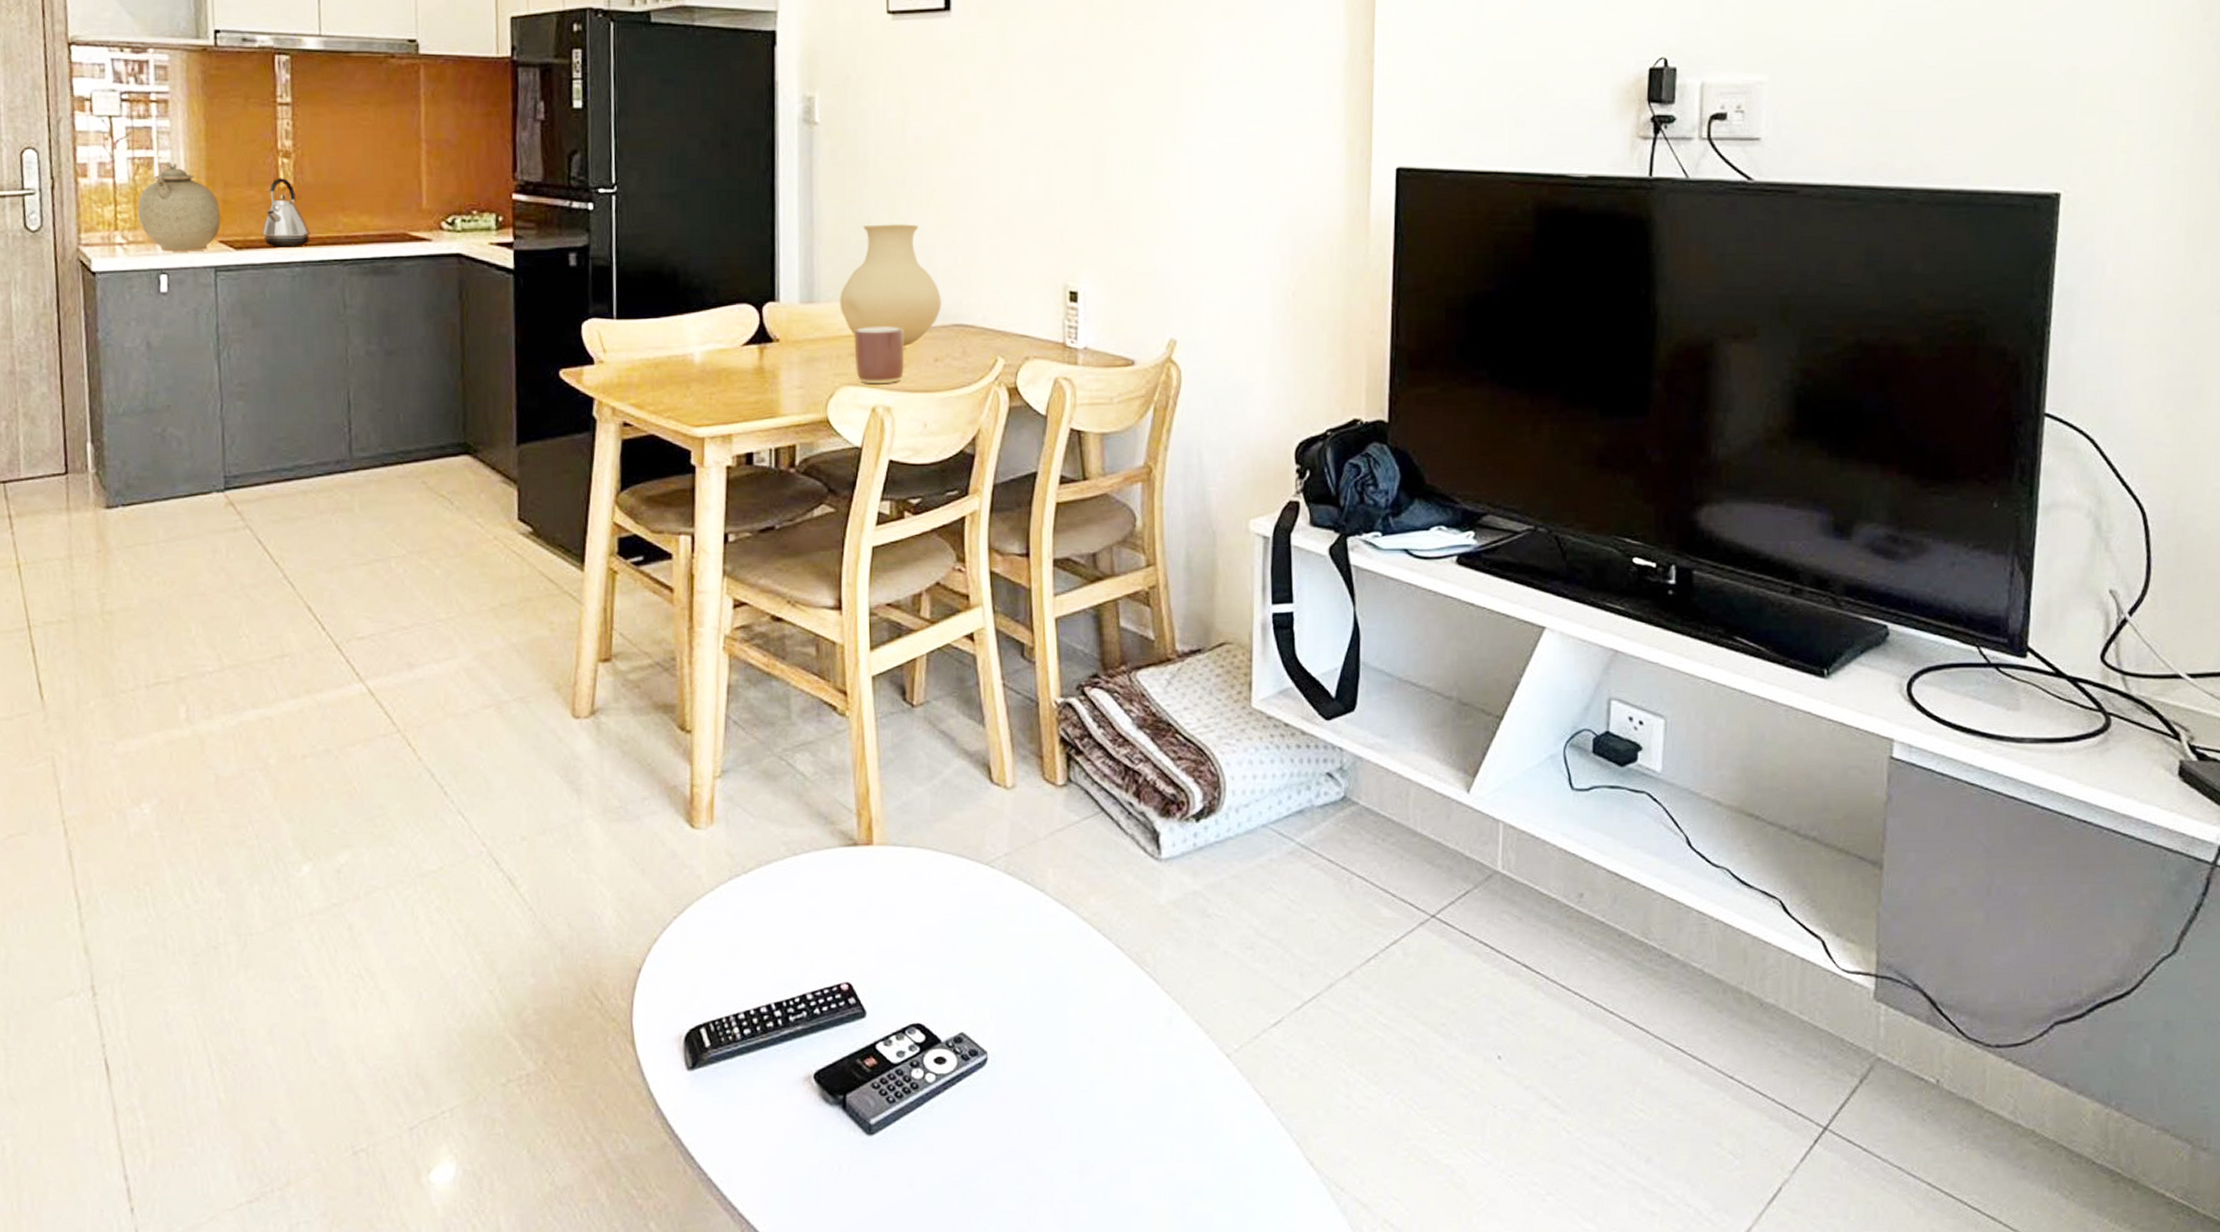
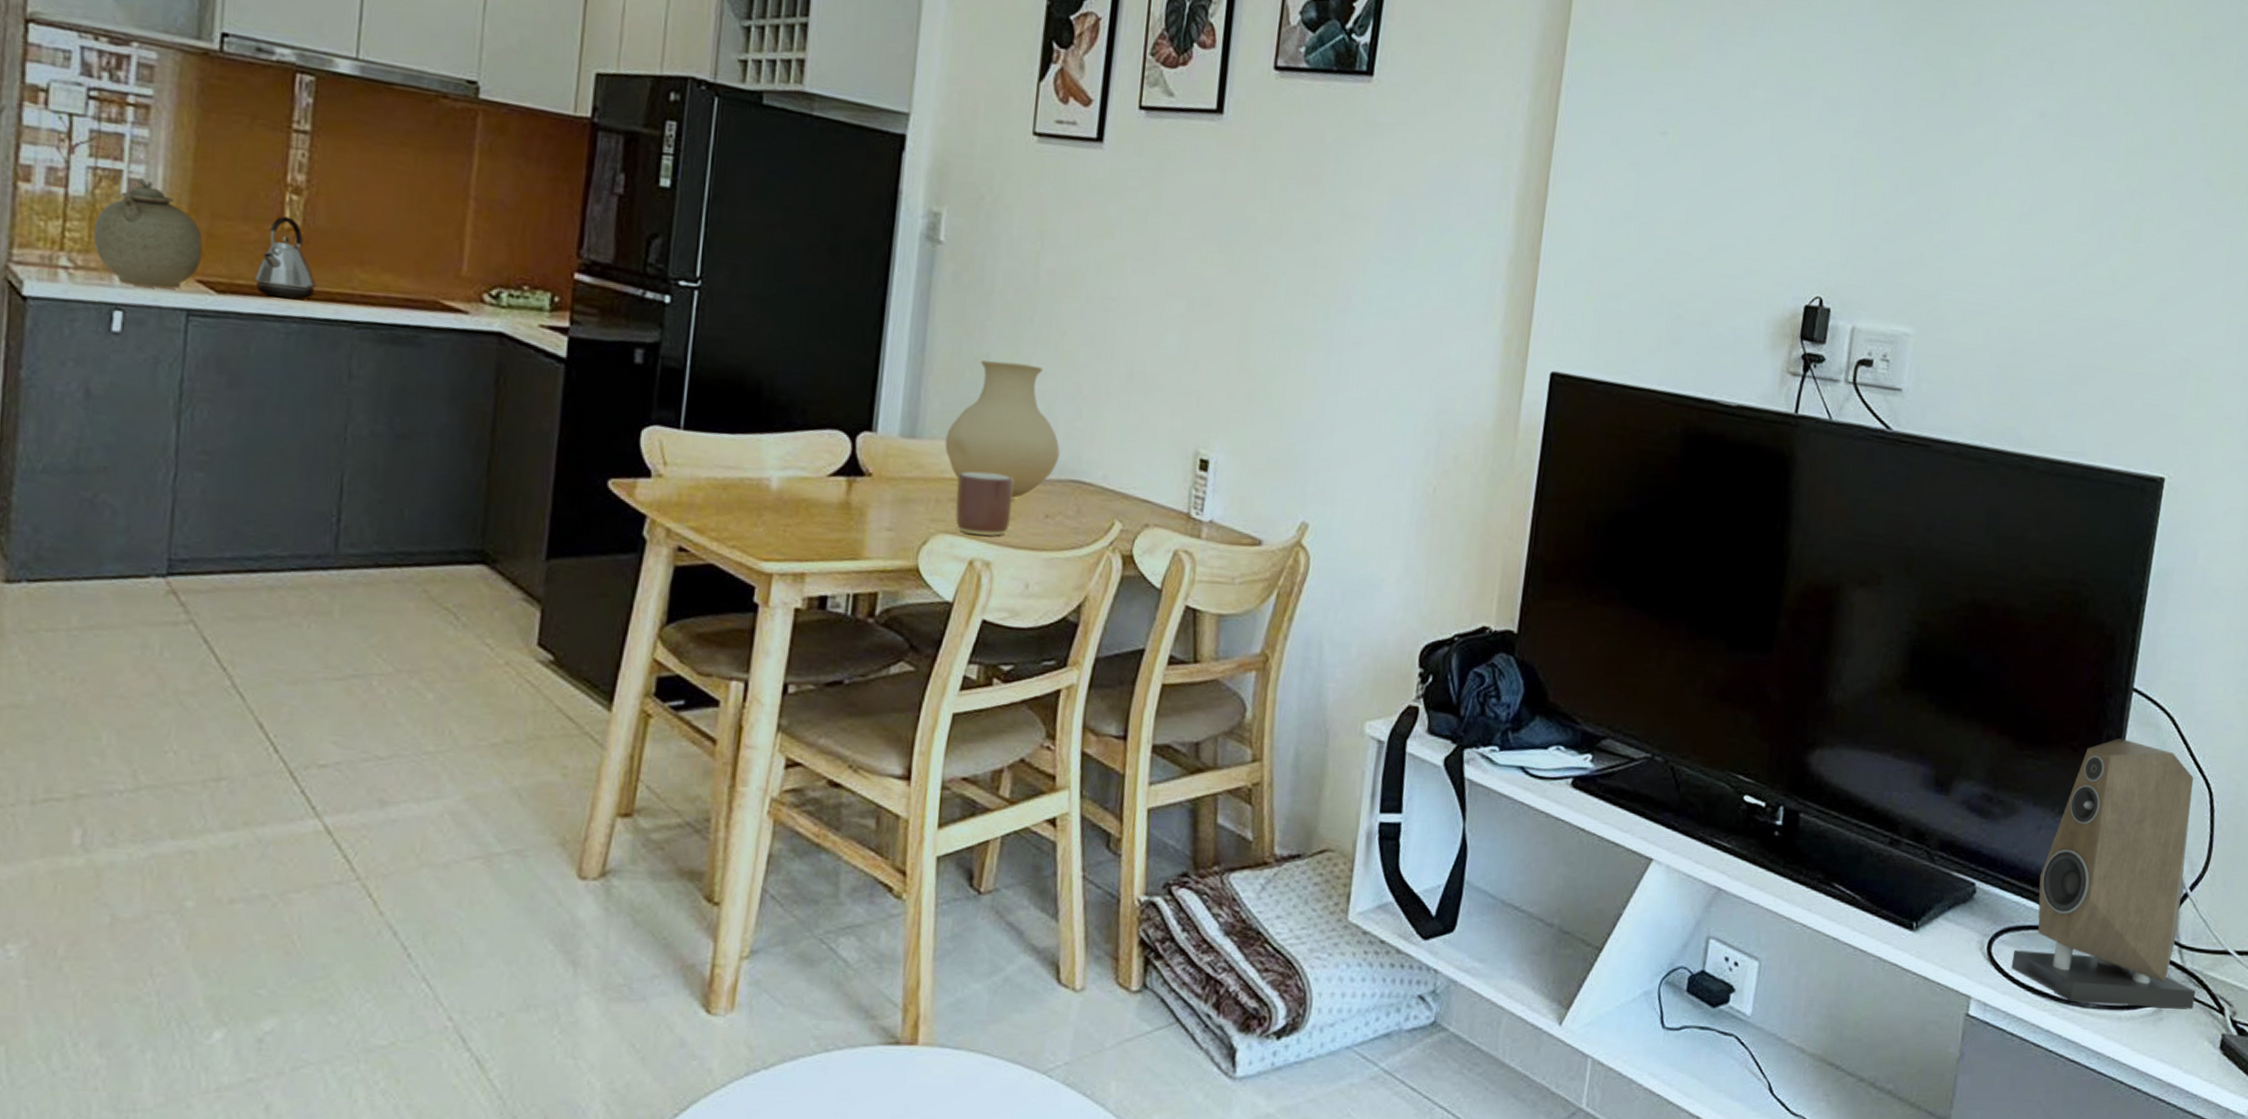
speaker: none [1935,465,2146,738] -> present [2011,738,2196,1010]

